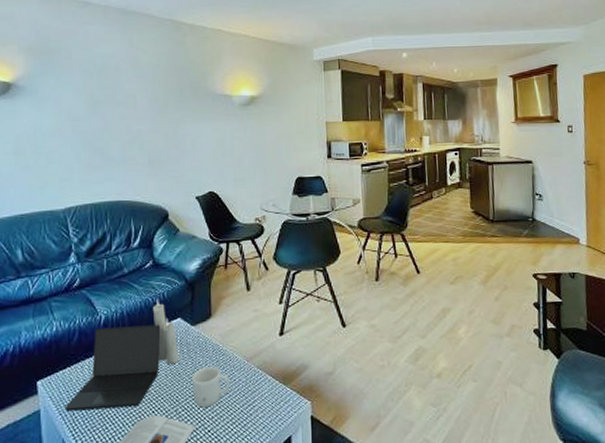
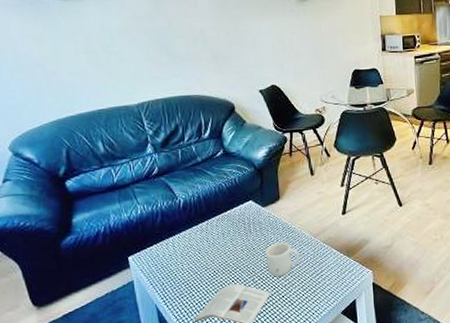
laptop: present [66,324,161,412] -> none [156,206,236,282]
candle: present [152,299,179,364] -> none [226,184,253,240]

